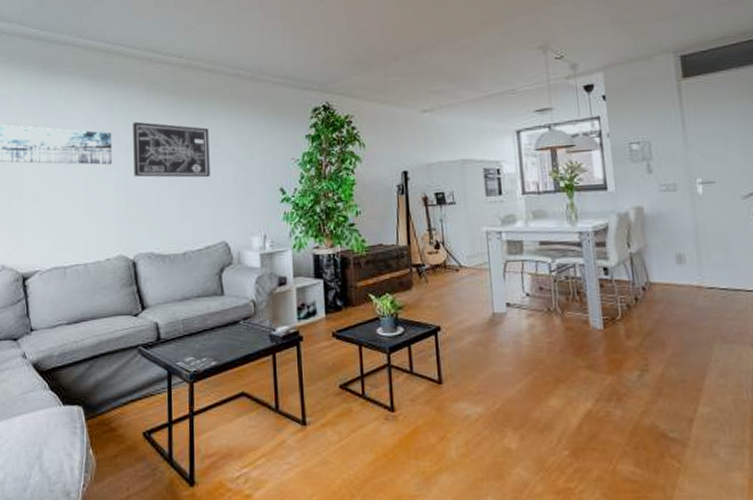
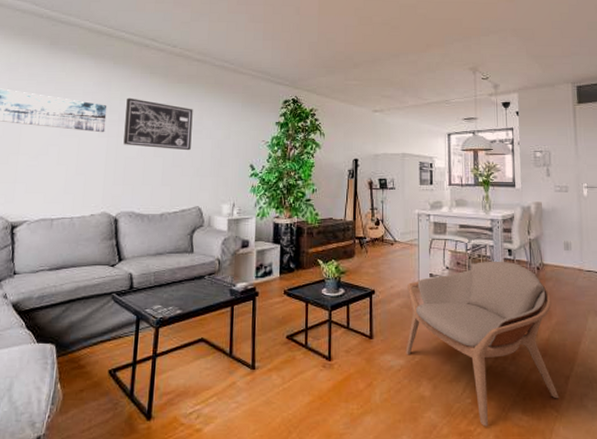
armchair: none [480,282,682,483] -> present [405,261,559,427]

